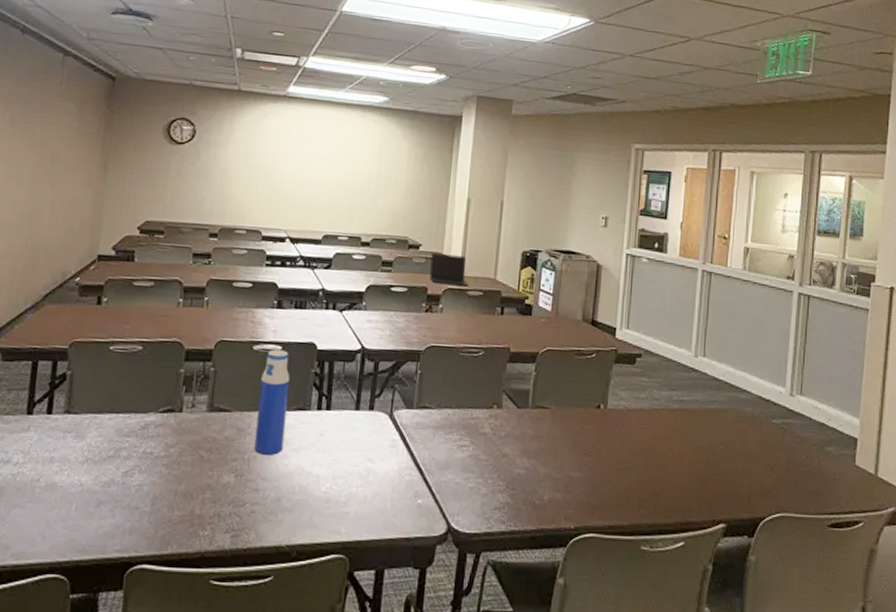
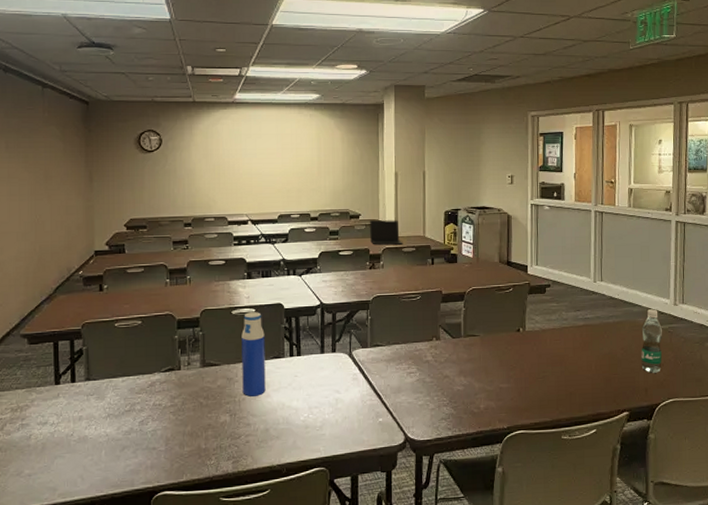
bottle: none [745,397,775,478] -> present [641,309,663,373]

